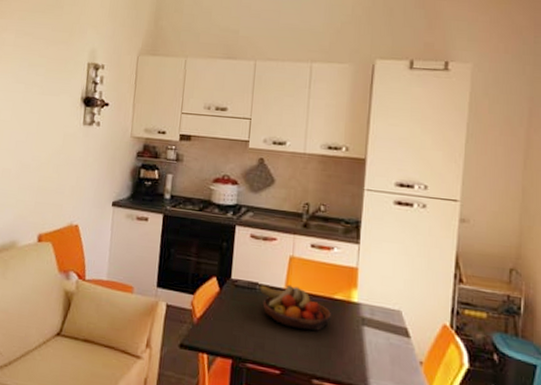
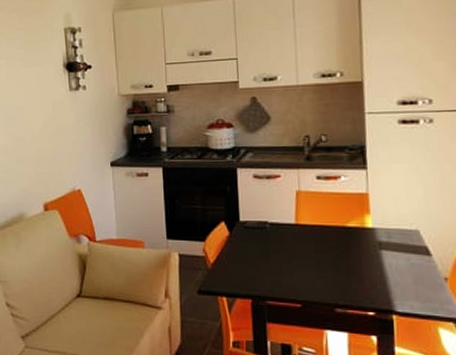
fruit bowl: present [259,284,332,331] -> none [270,219,348,262]

